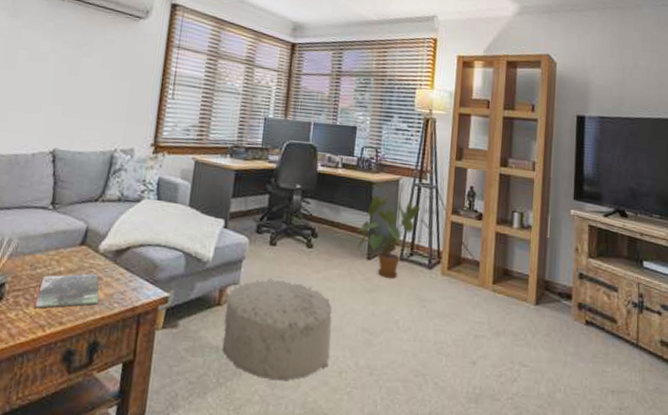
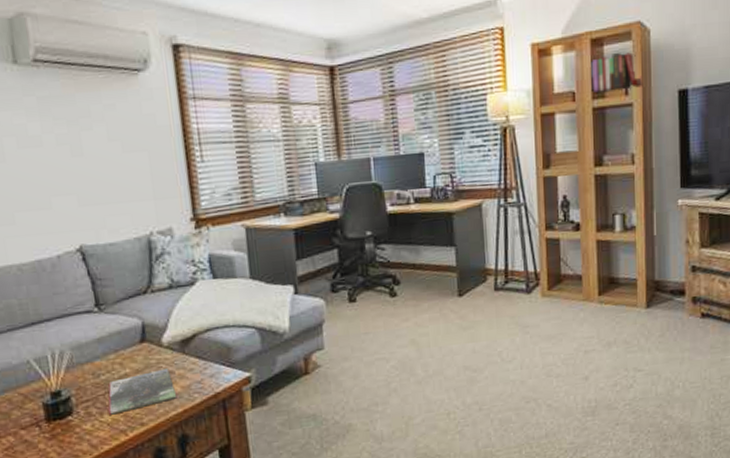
pouf: present [222,278,333,381] -> none [313,335,435,436]
house plant: present [357,196,435,278] -> none [443,225,530,312]
books: none [504,76,548,108] -> present [591,52,643,94]

